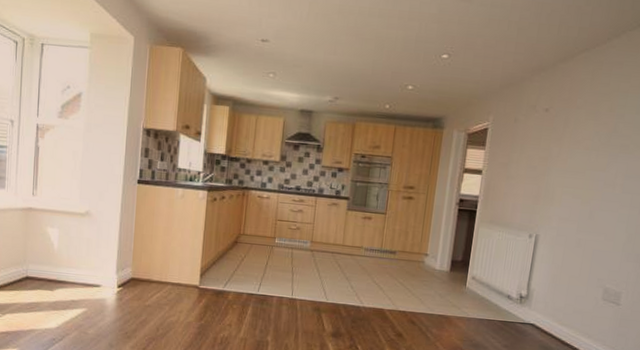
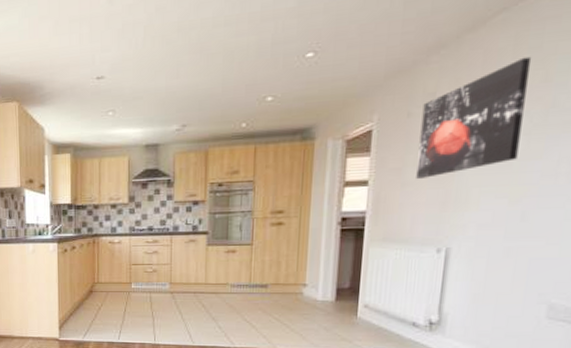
wall art: none [518,89,603,175] -> present [416,56,532,180]

